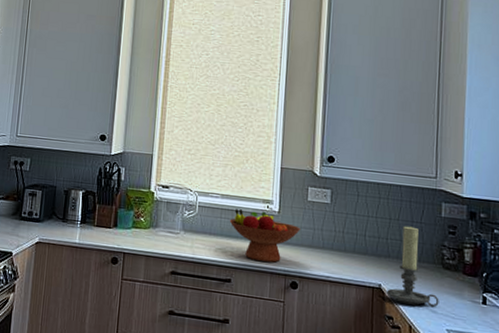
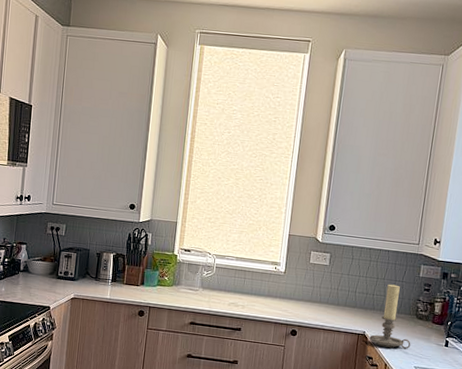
fruit bowl: present [229,209,300,263] -> none [242,269,302,314]

